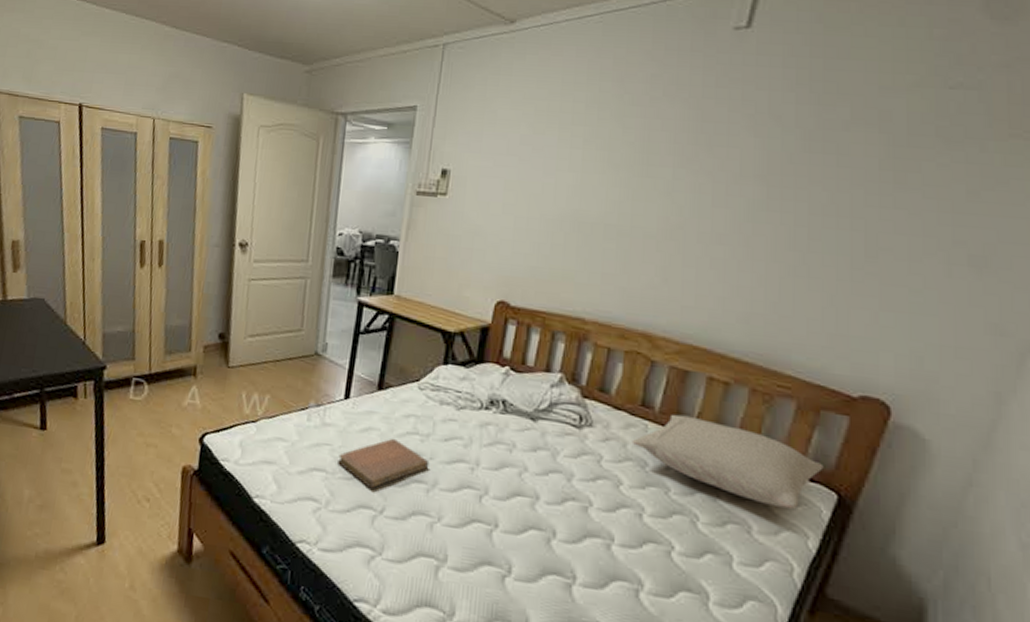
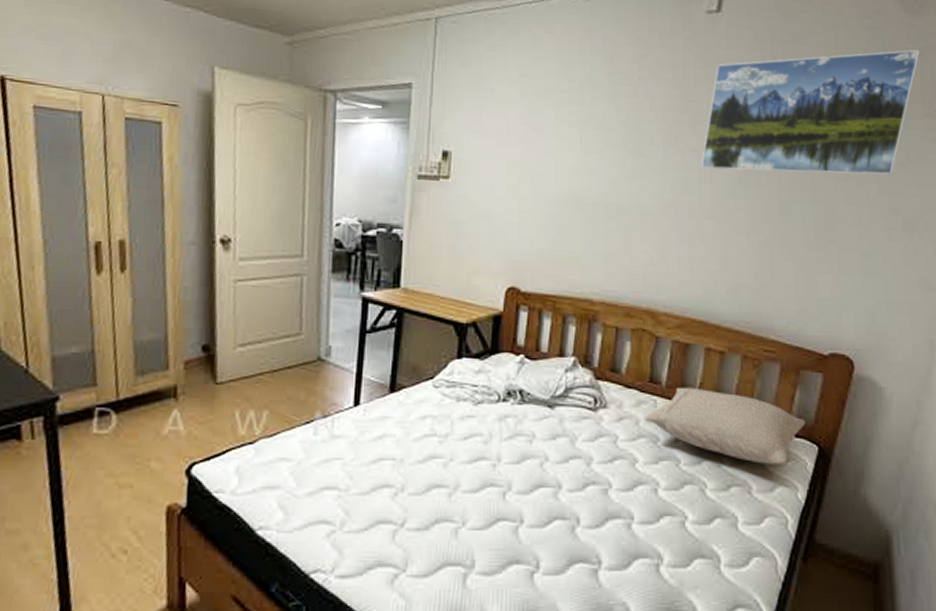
notebook: present [338,438,430,489] -> none [351,443,450,502]
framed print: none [715,61,1008,205] -> present [700,49,920,176]

